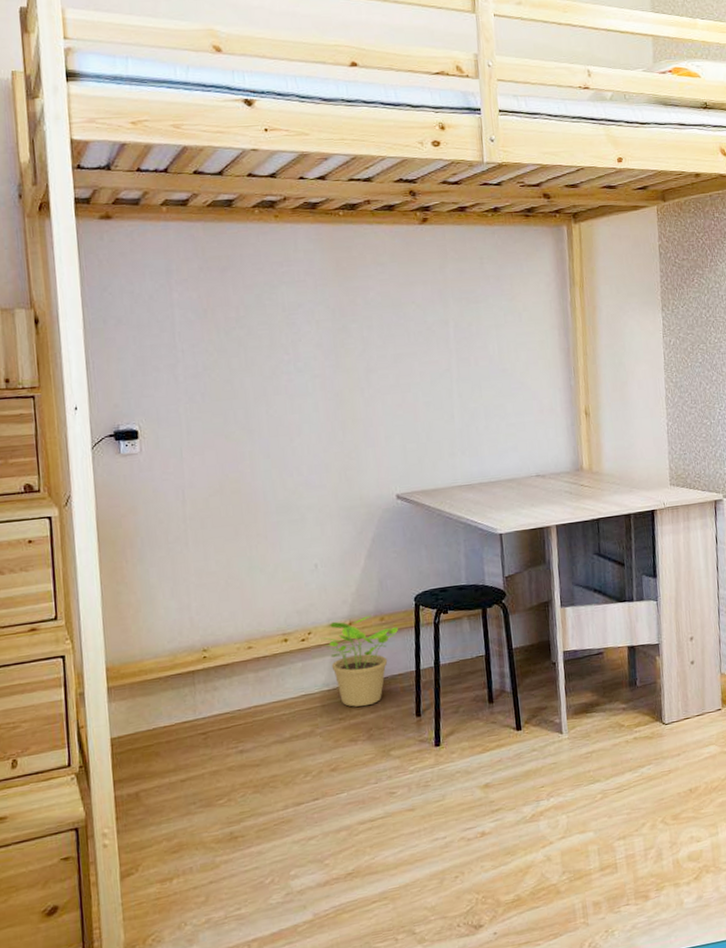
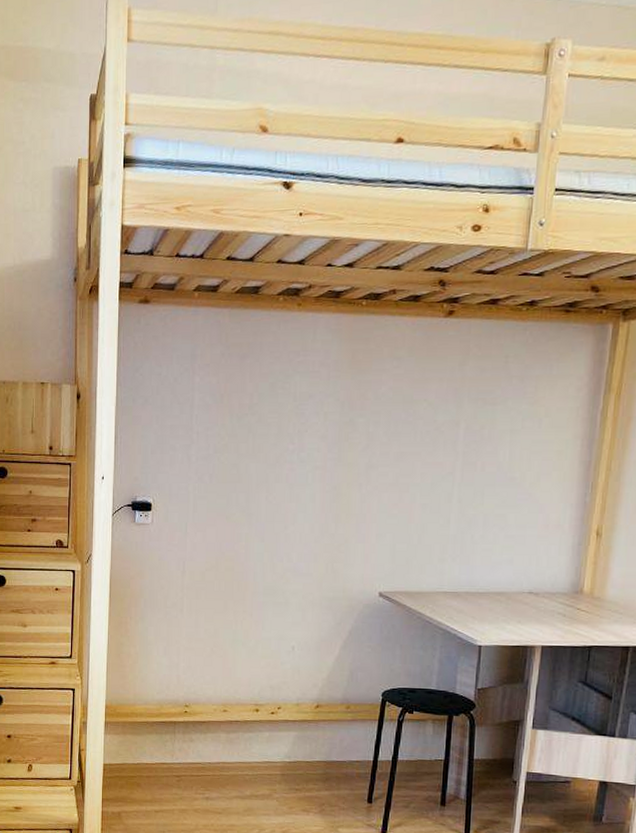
potted plant: present [321,615,399,707] -> none [289,701,363,783]

